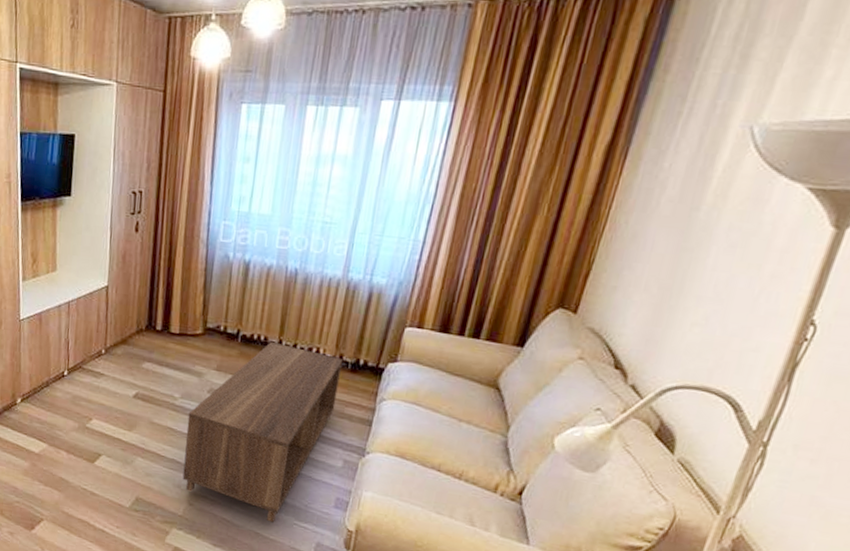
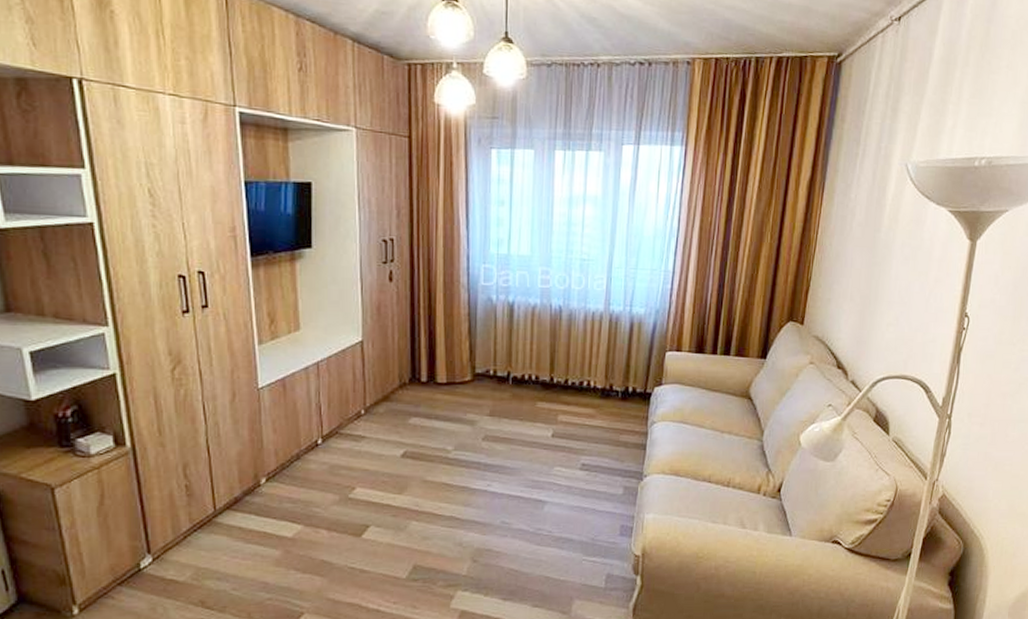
coffee table: present [182,342,344,523] -> none [463,381,614,563]

